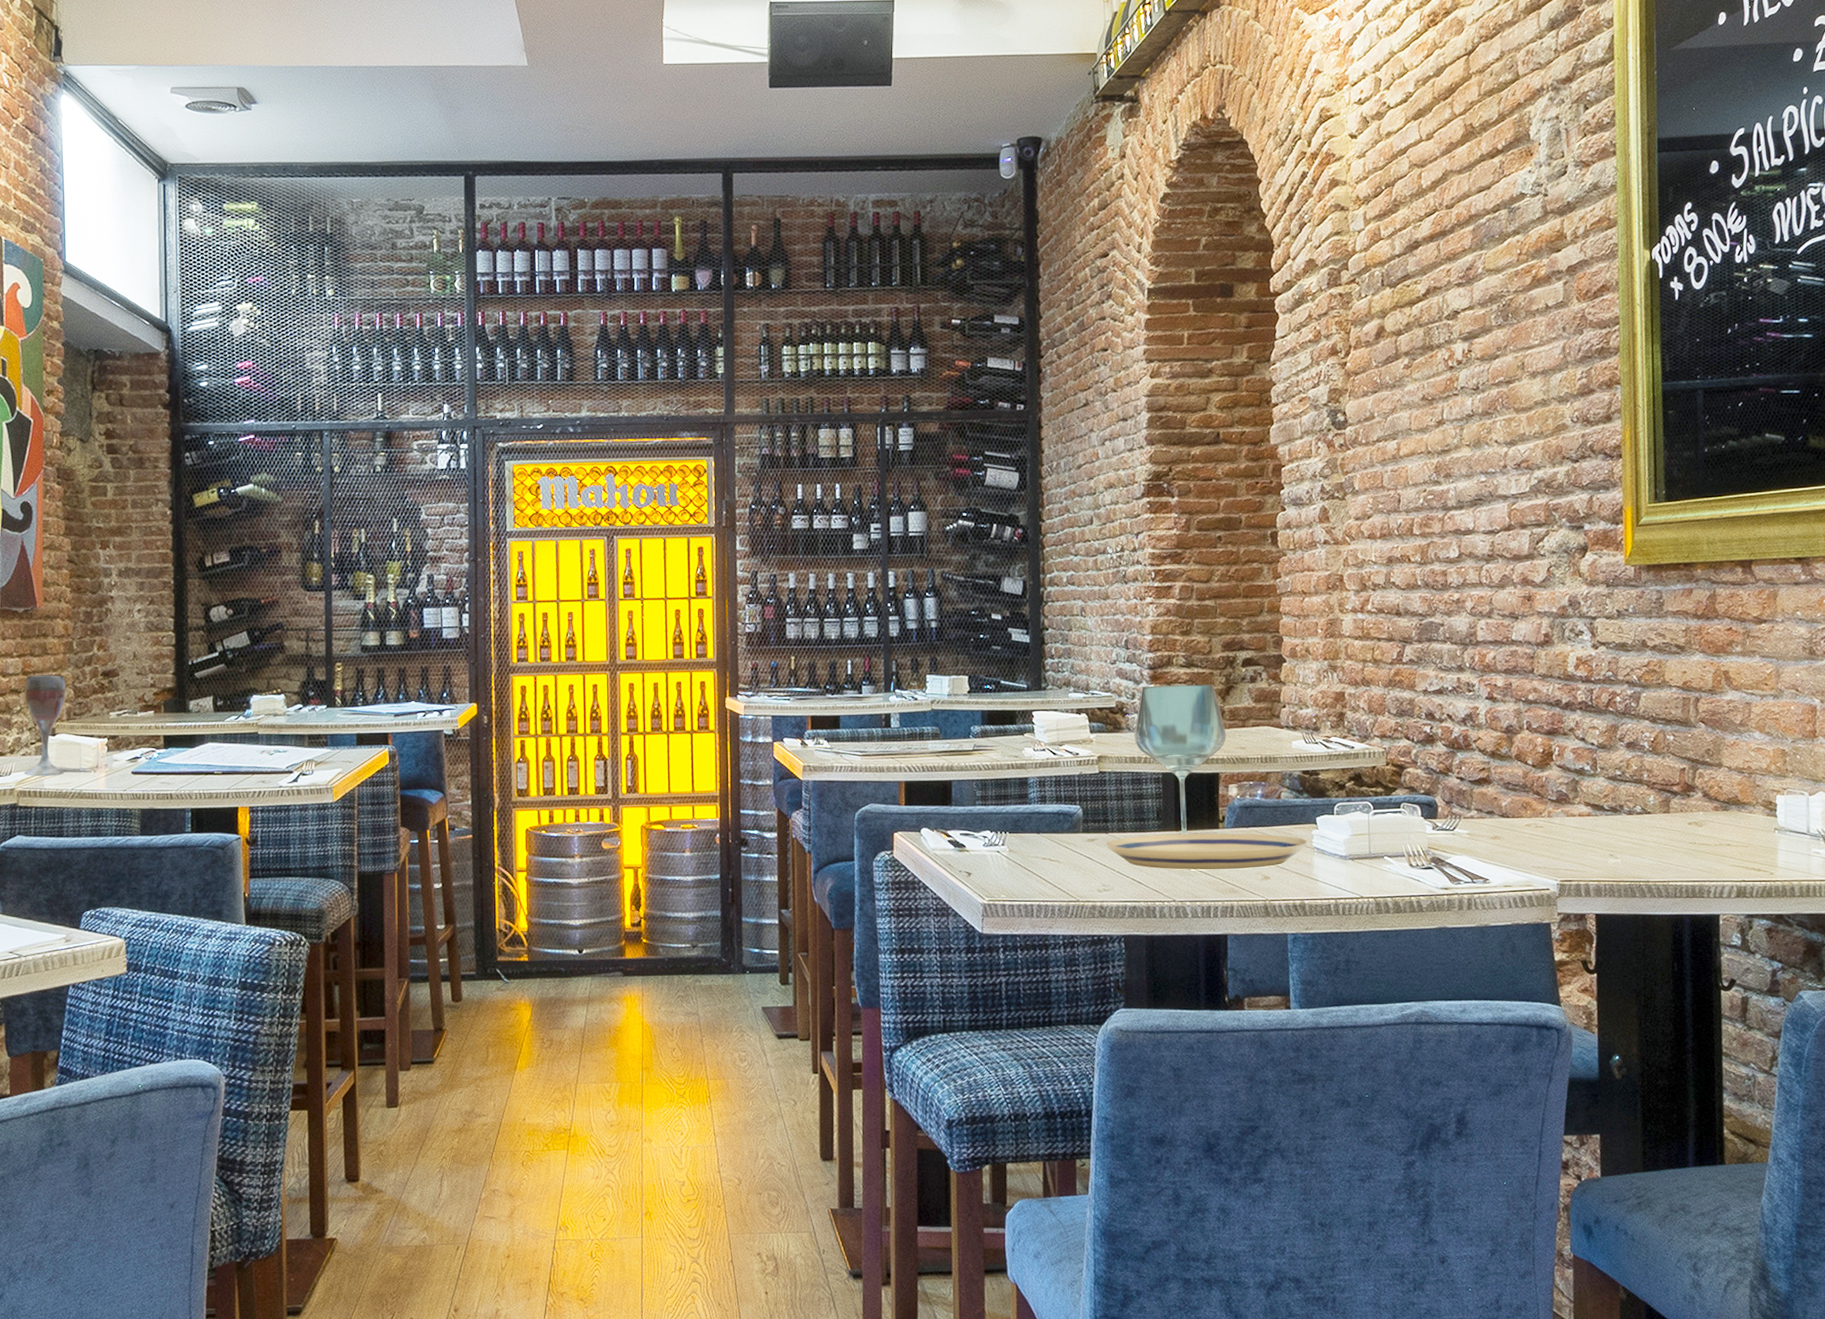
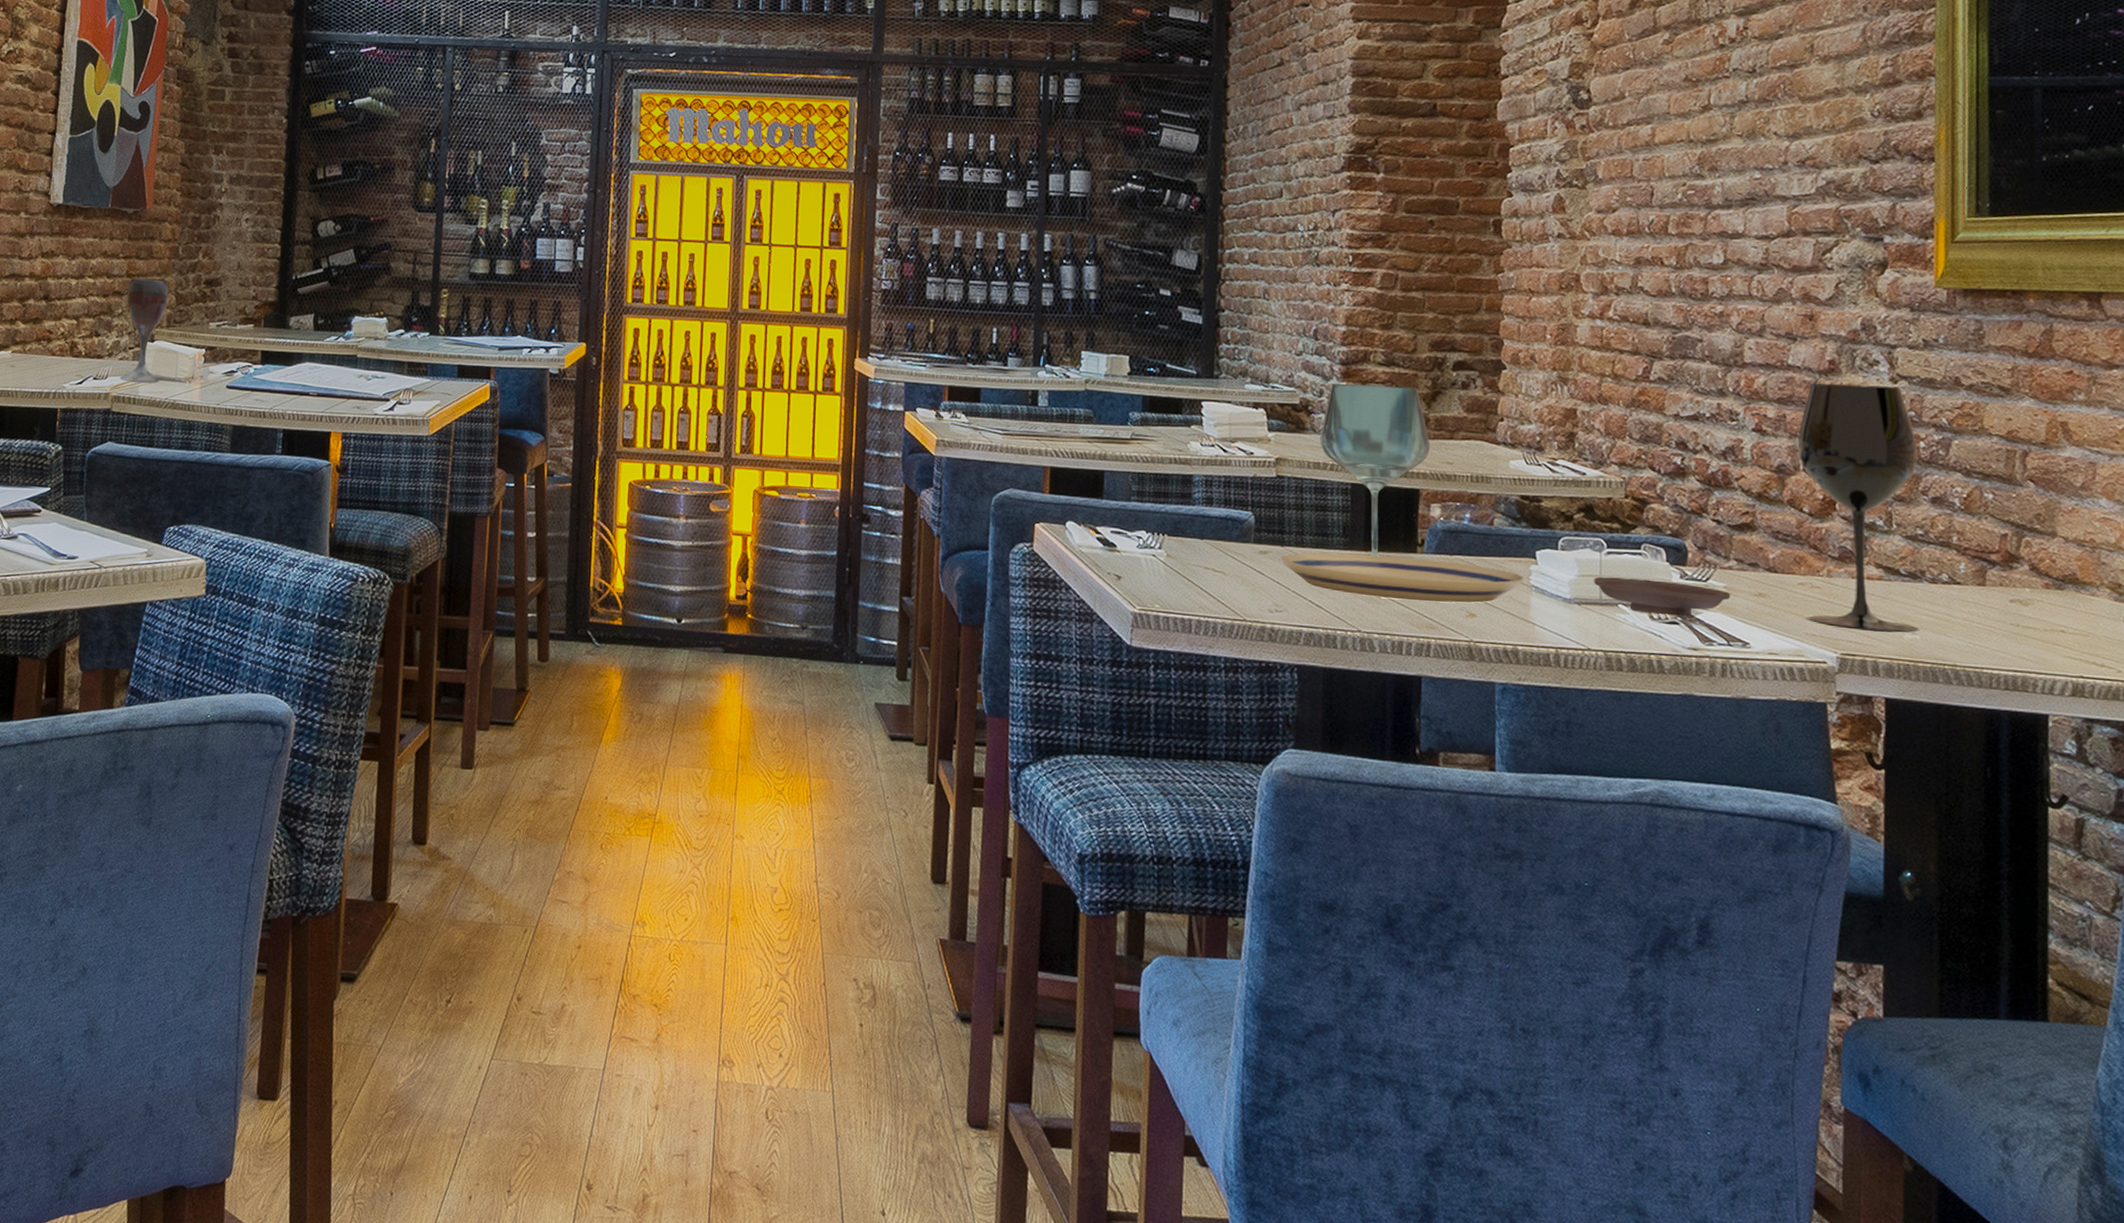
plate: none [1364,833,1473,862] -> present [1594,577,1731,616]
wineglass: none [1521,652,1621,859] -> present [1797,382,1921,633]

